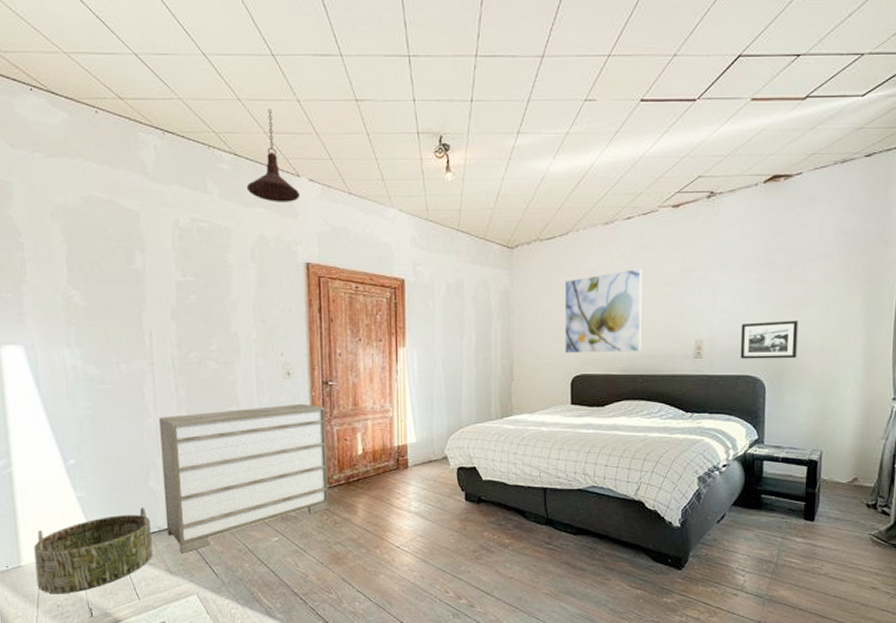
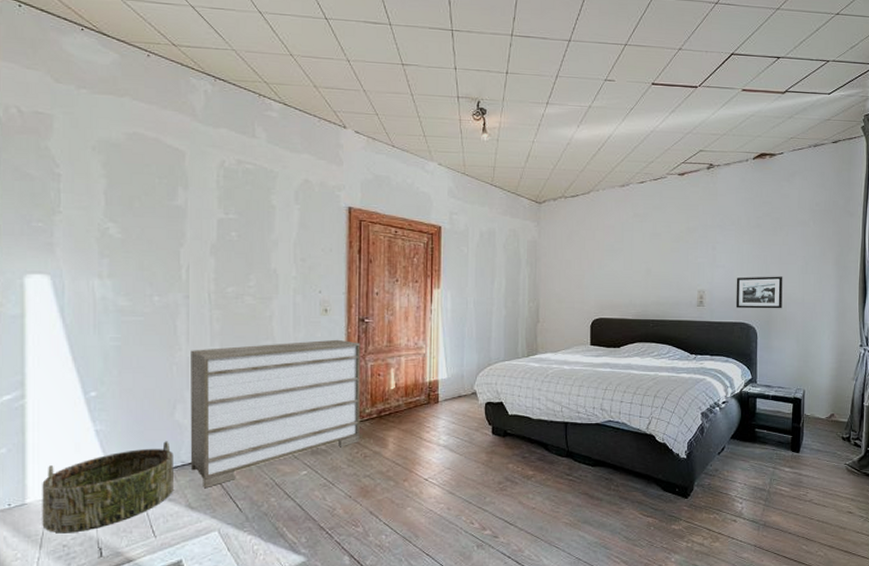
pendant light: present [246,108,301,202] -> none [294,65,346,151]
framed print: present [565,269,642,354] -> none [586,226,653,299]

